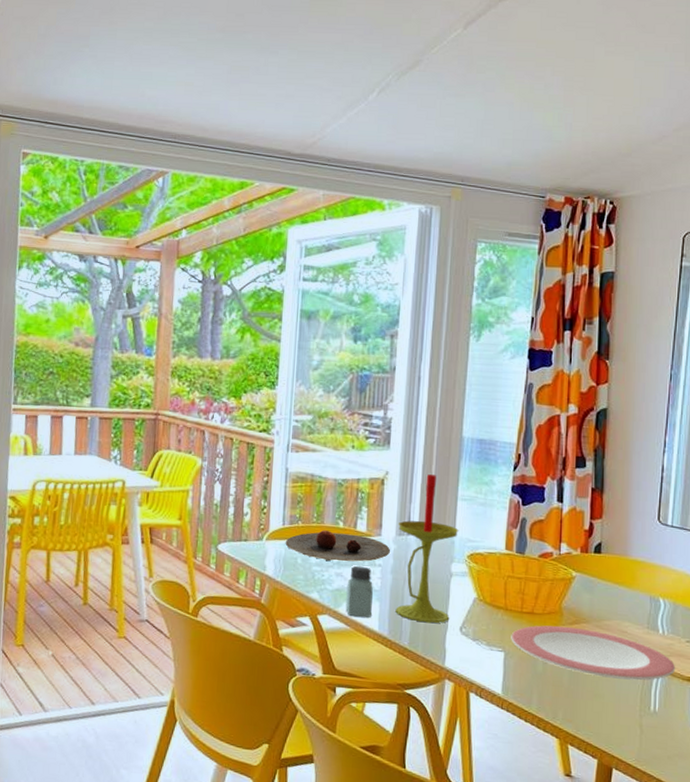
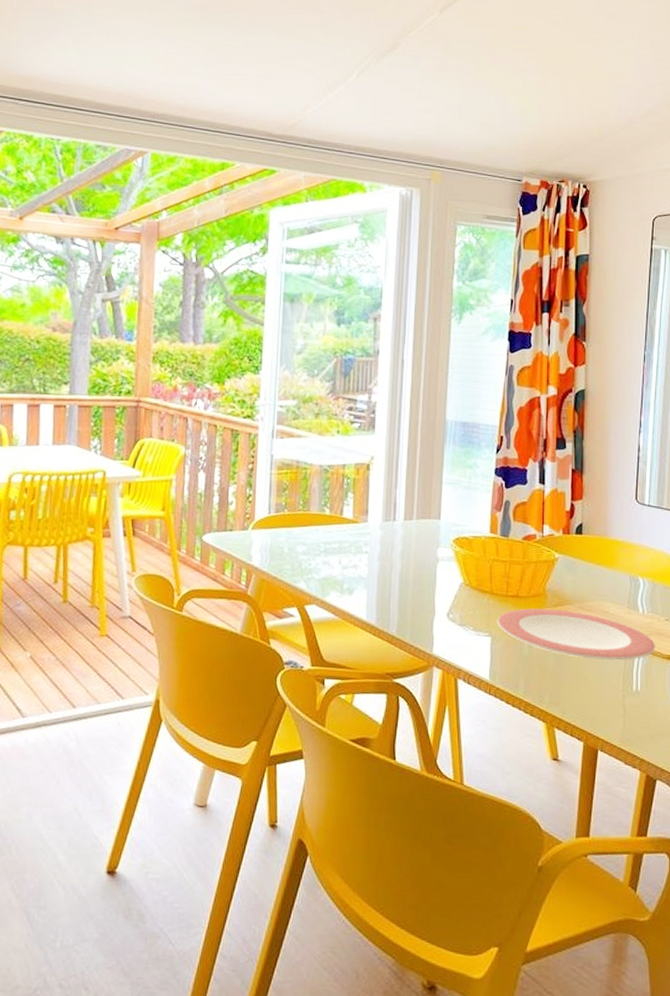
plate: present [285,529,391,562] -> none [271,517,378,550]
saltshaker: present [345,565,374,618] -> none [333,553,361,607]
candle: present [395,472,459,623] -> none [383,456,444,610]

